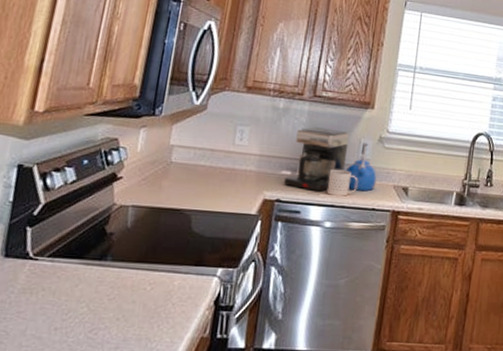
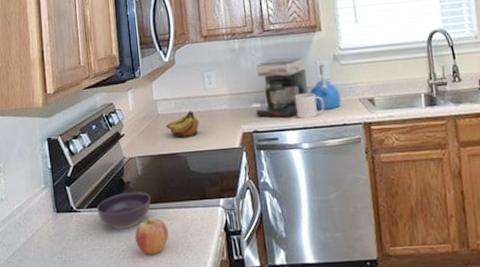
bowl: none [60,244,136,288] -> present [96,191,151,229]
fruit: none [101,276,147,322] -> present [135,216,169,254]
fruit: none [176,165,217,194] -> present [165,111,199,138]

